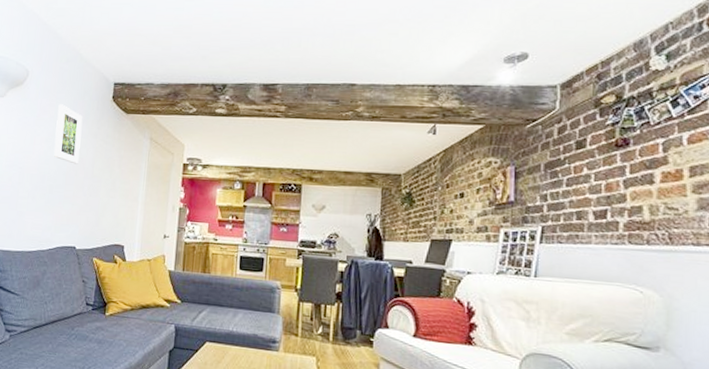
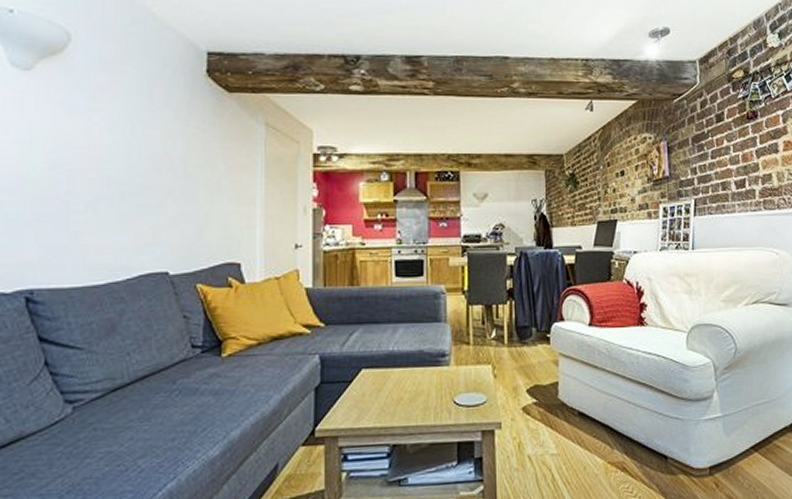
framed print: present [54,104,83,164] -> none [122,80,164,161]

